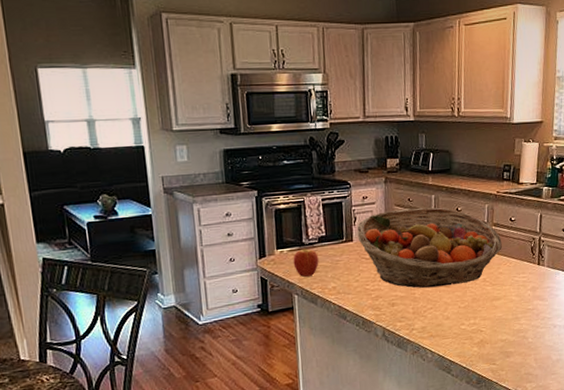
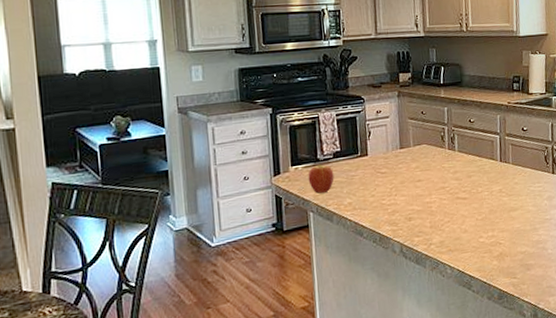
fruit basket: present [357,207,502,288] -> none [371,119,516,201]

